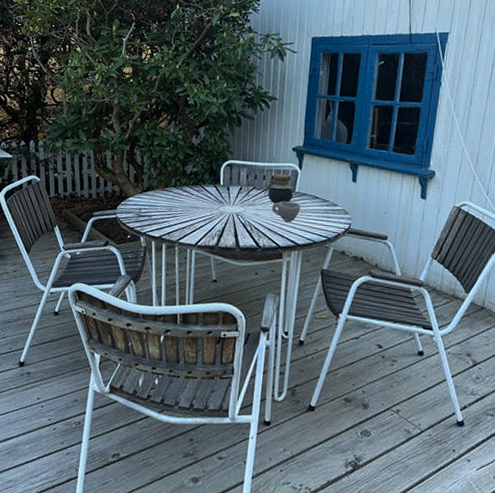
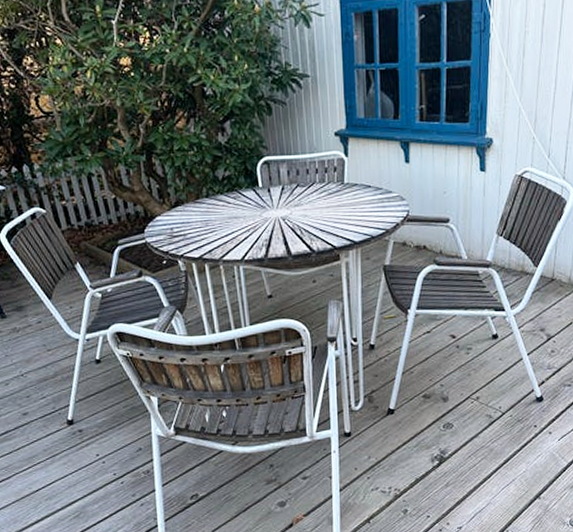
jar: present [263,174,293,204] -> none [309,164,342,200]
cup: present [271,201,301,222] -> none [320,195,353,218]

